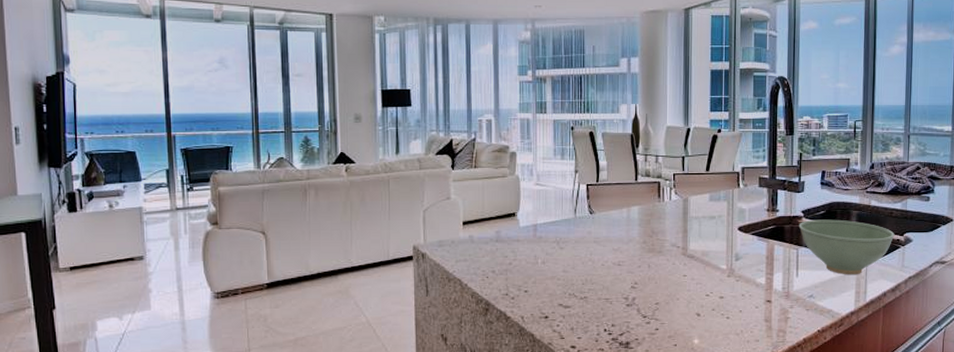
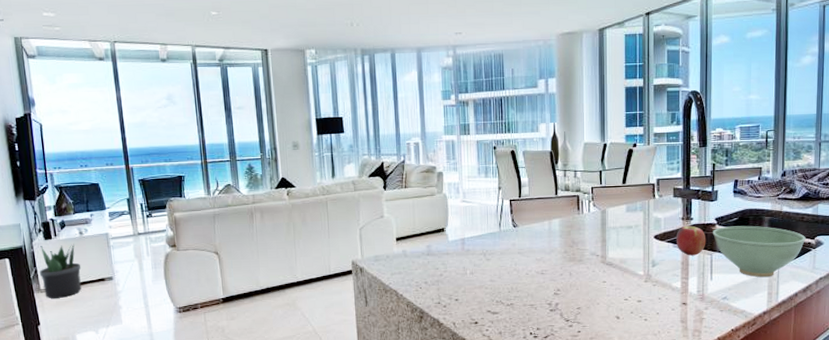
planter: none [60,218,107,279] -> present [40,244,82,298]
fruit: none [760,217,792,250] -> present [676,225,706,256]

